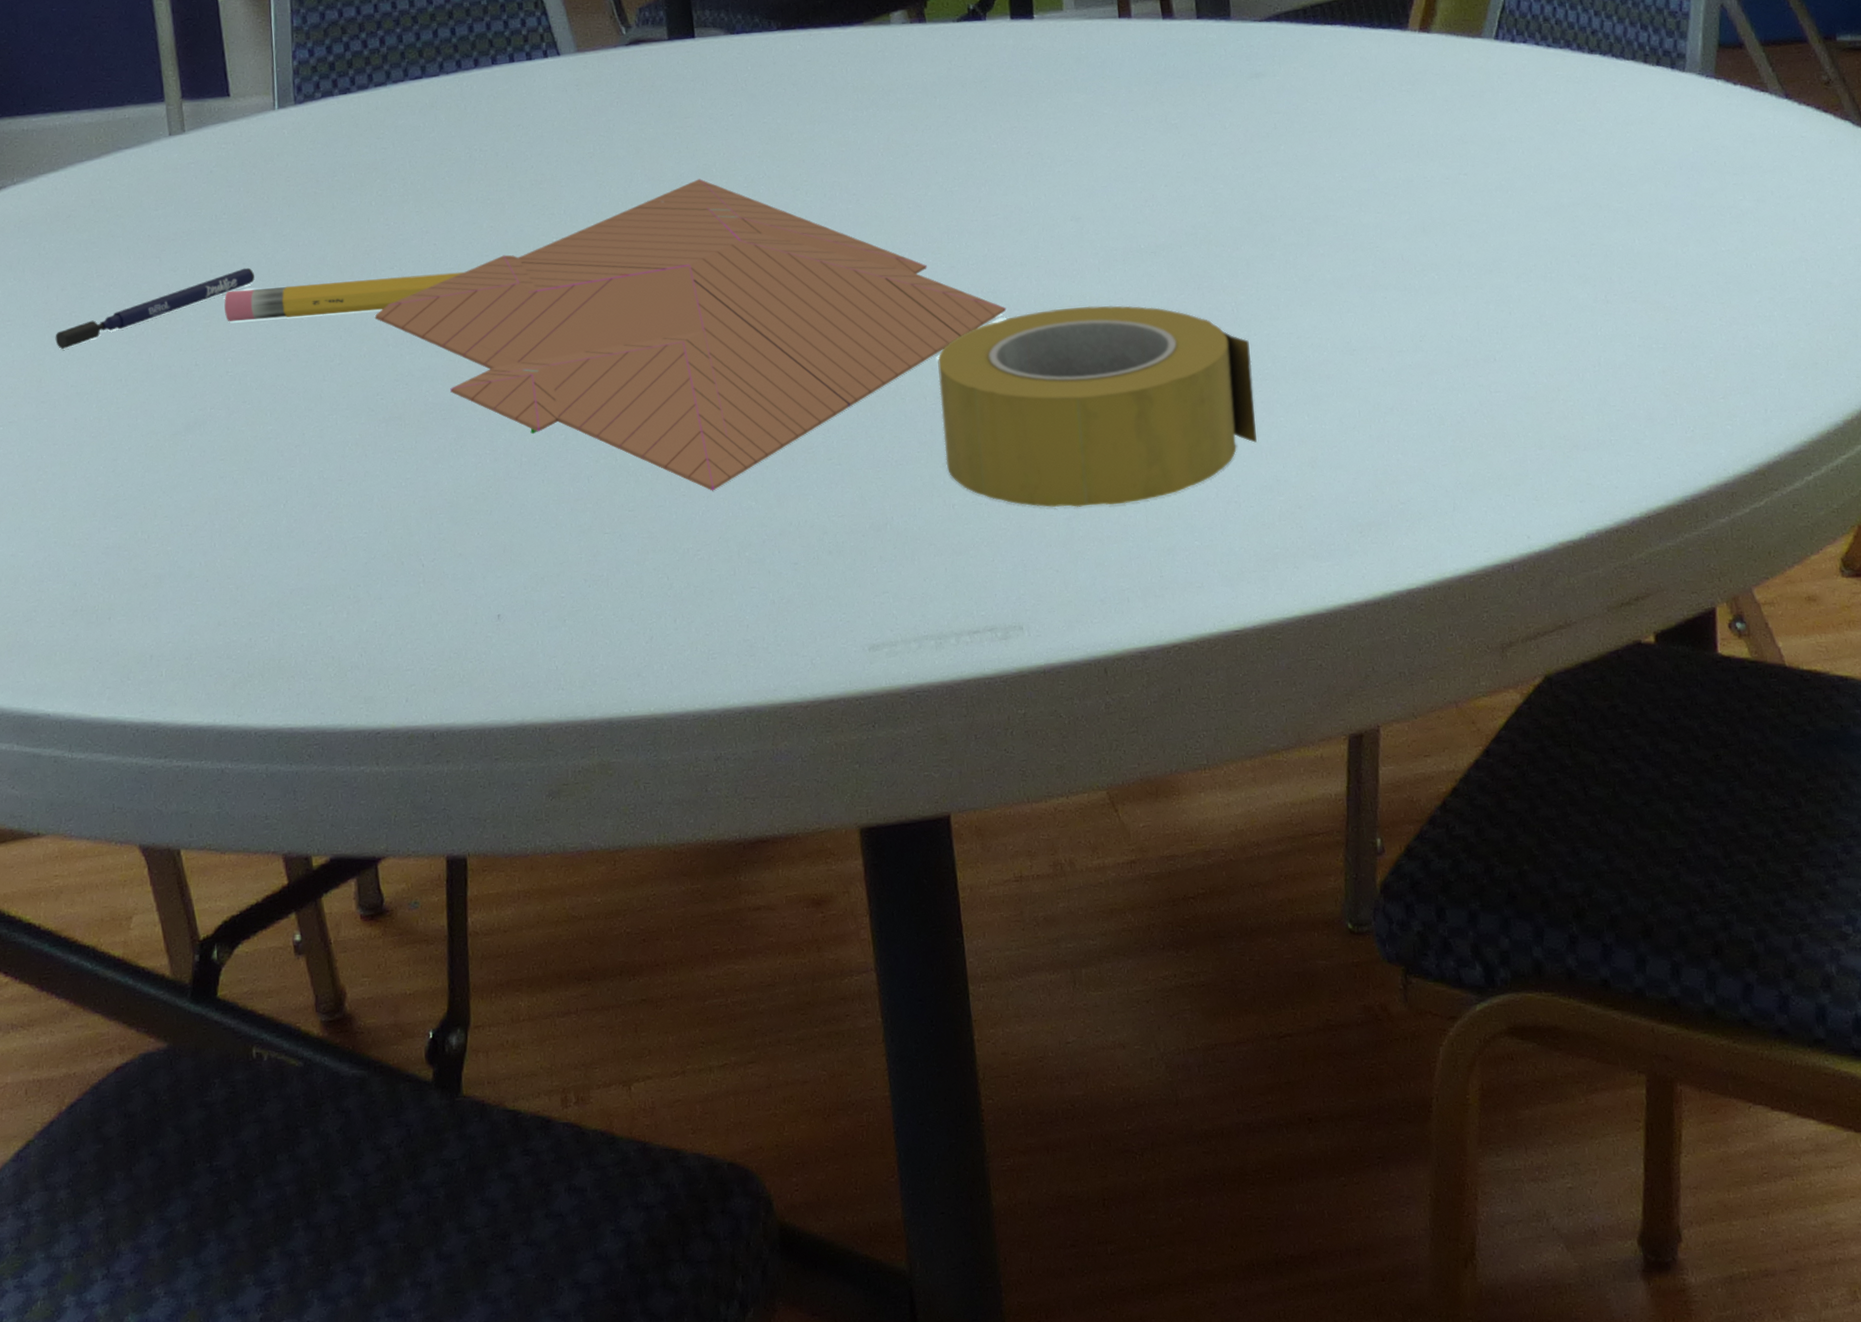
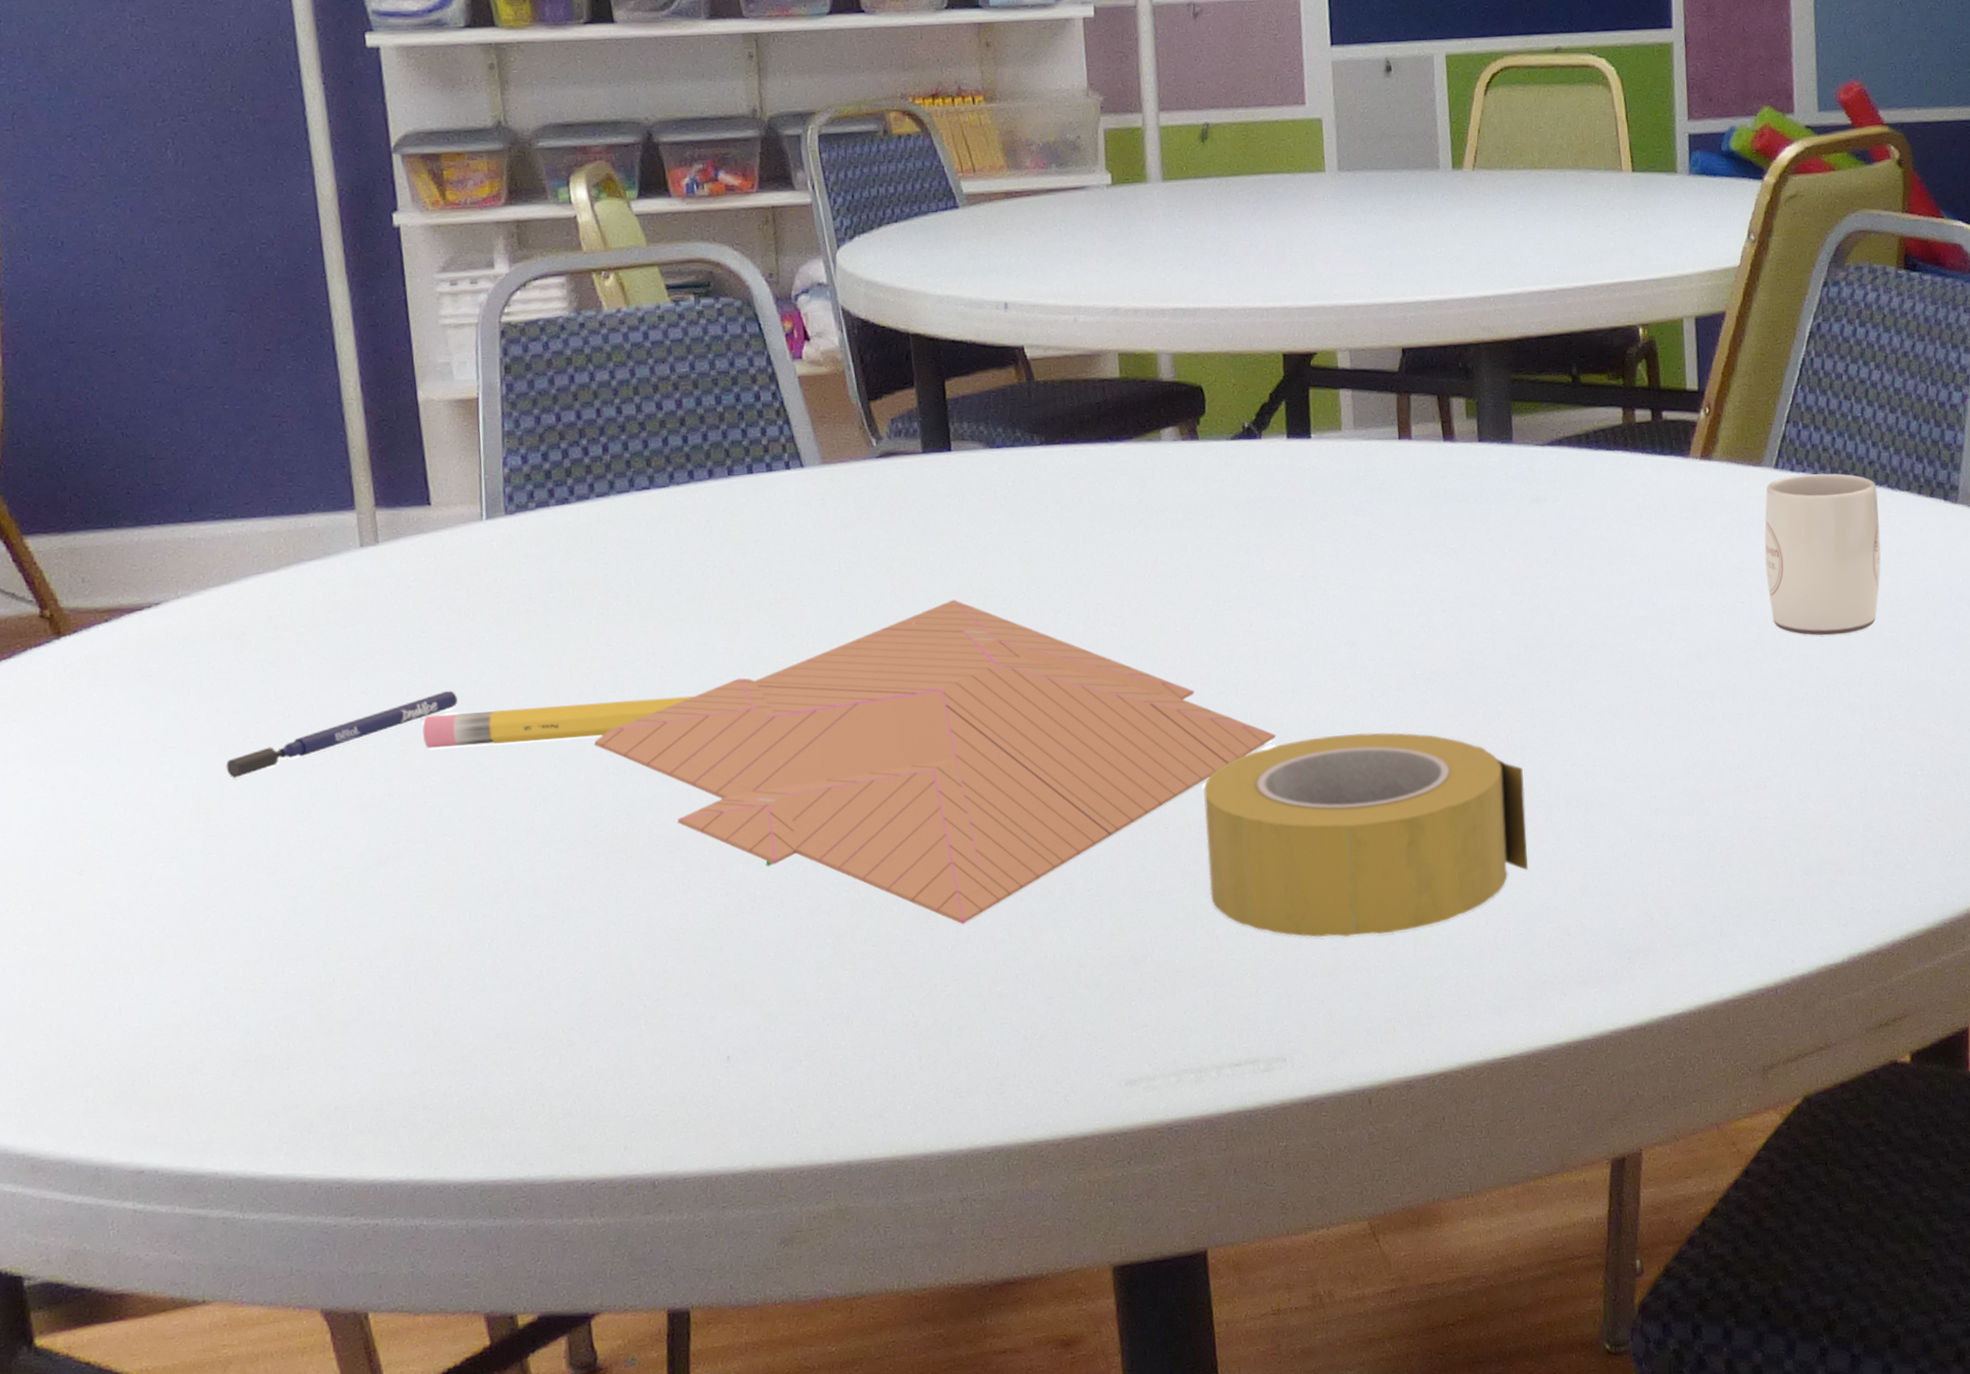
mug: none [1486,43,1608,207] -> present [1764,473,1881,636]

